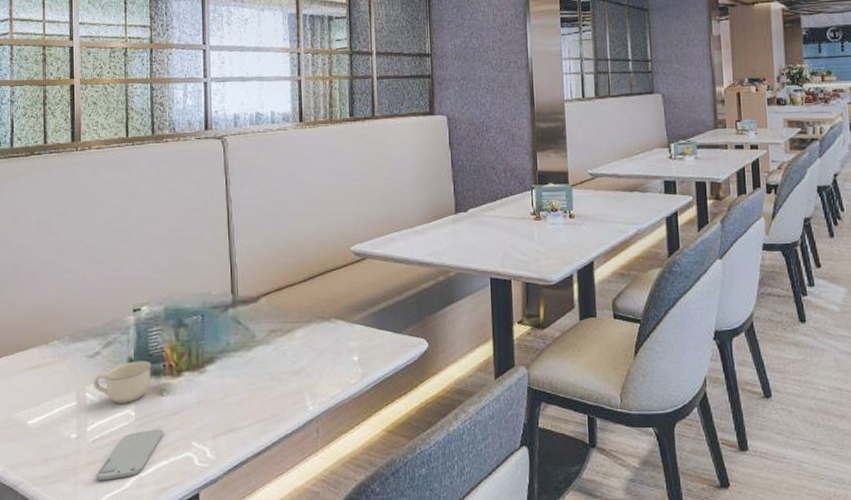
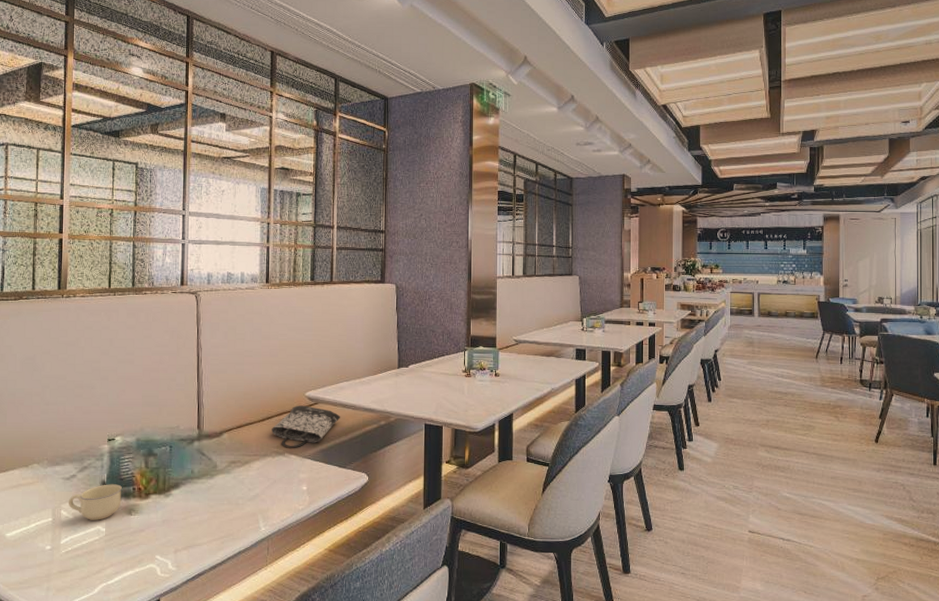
smartphone: present [97,429,163,481] -> none [68,544,130,587]
tote bag: none [314,261,393,312] -> present [272,405,341,448]

